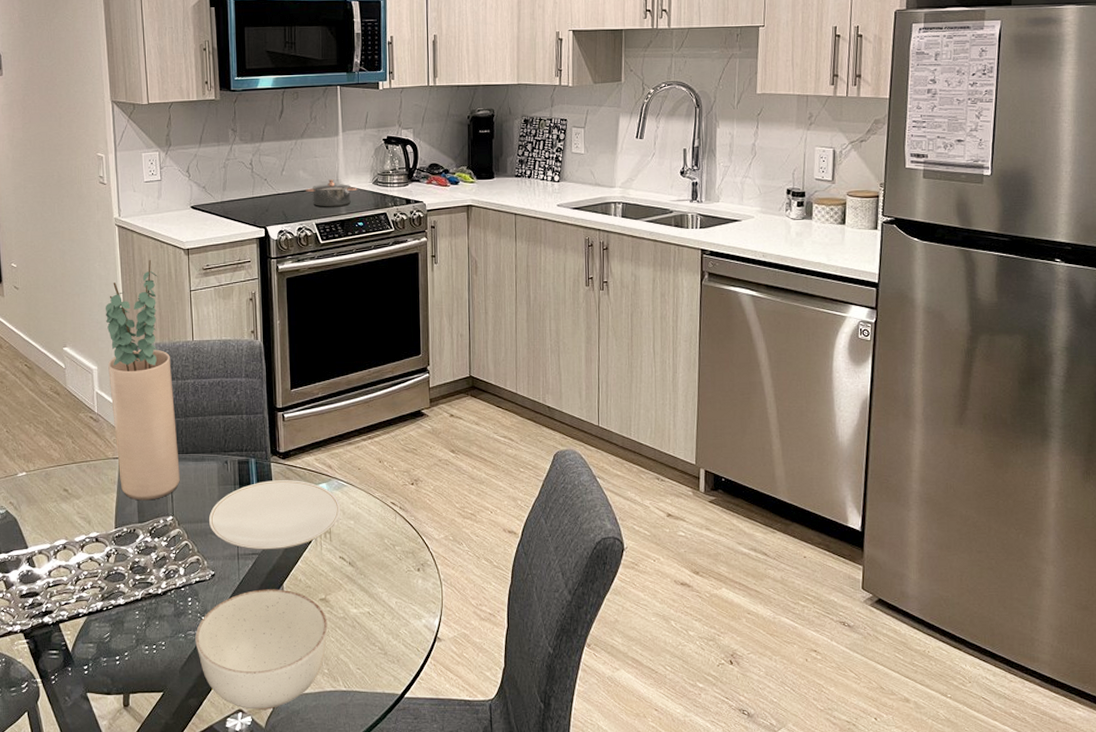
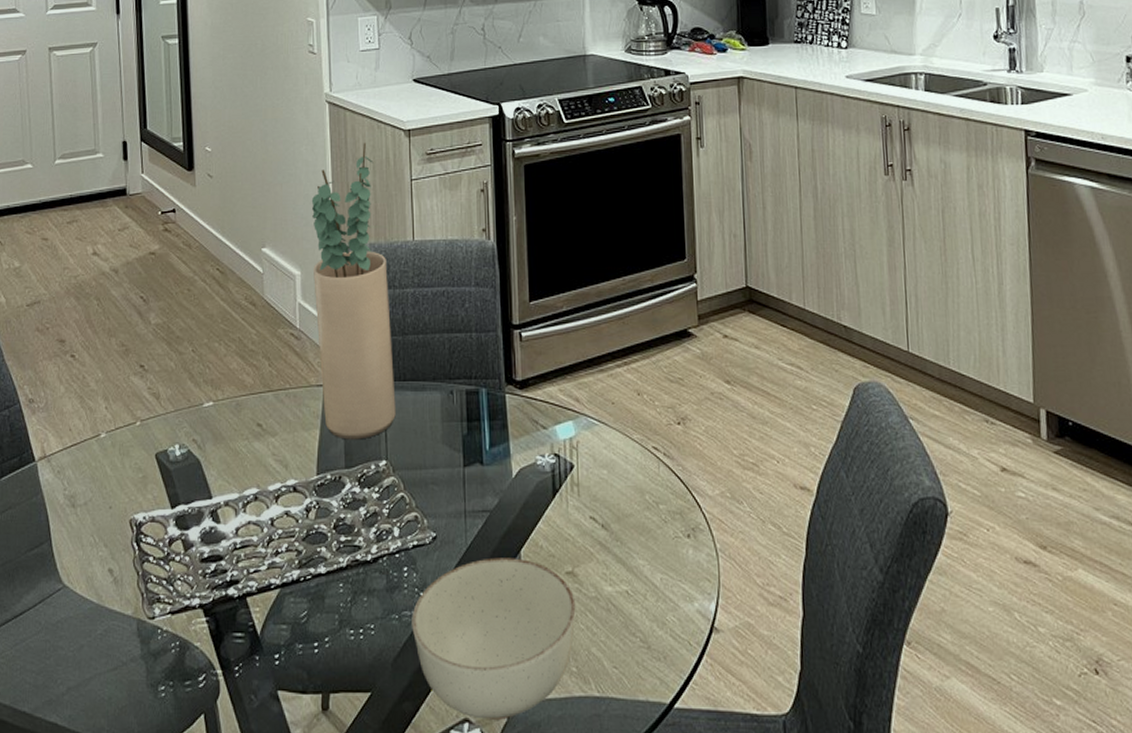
plate: present [209,480,341,550] -> none [430,416,591,506]
cooking pot: present [306,179,357,209] -> none [547,47,607,81]

